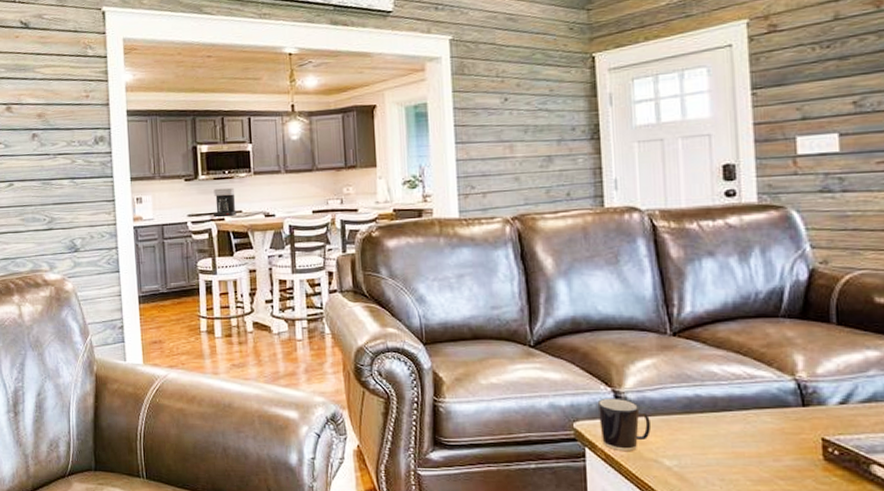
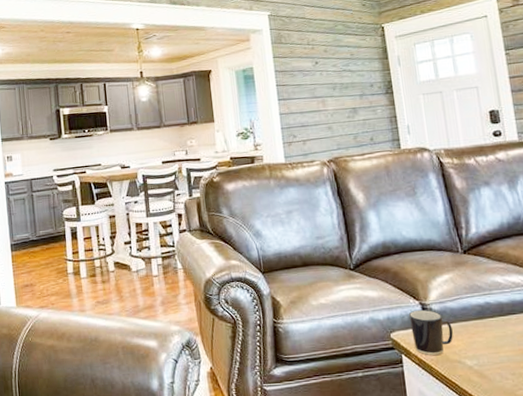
coffee maker: present [213,187,236,217] -> none [75,144,96,170]

